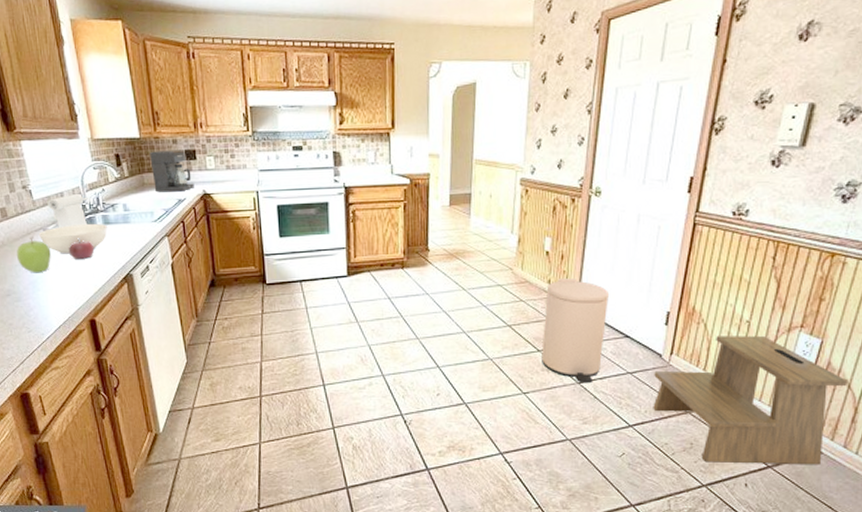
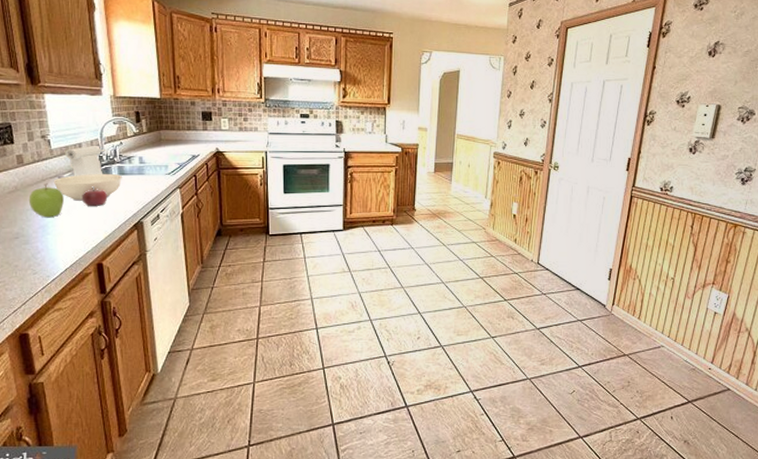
coffee maker: present [150,150,195,193] -> none [168,111,209,149]
pedal bin: present [542,277,610,384] -> none [508,237,564,329]
step stool: present [653,335,849,465] -> none [598,290,749,400]

